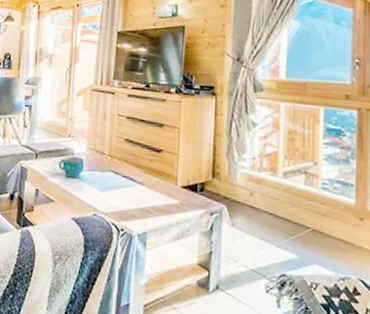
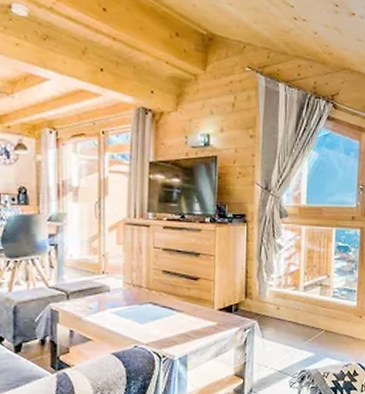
cup: present [58,156,85,179] -> none [94,293,122,314]

